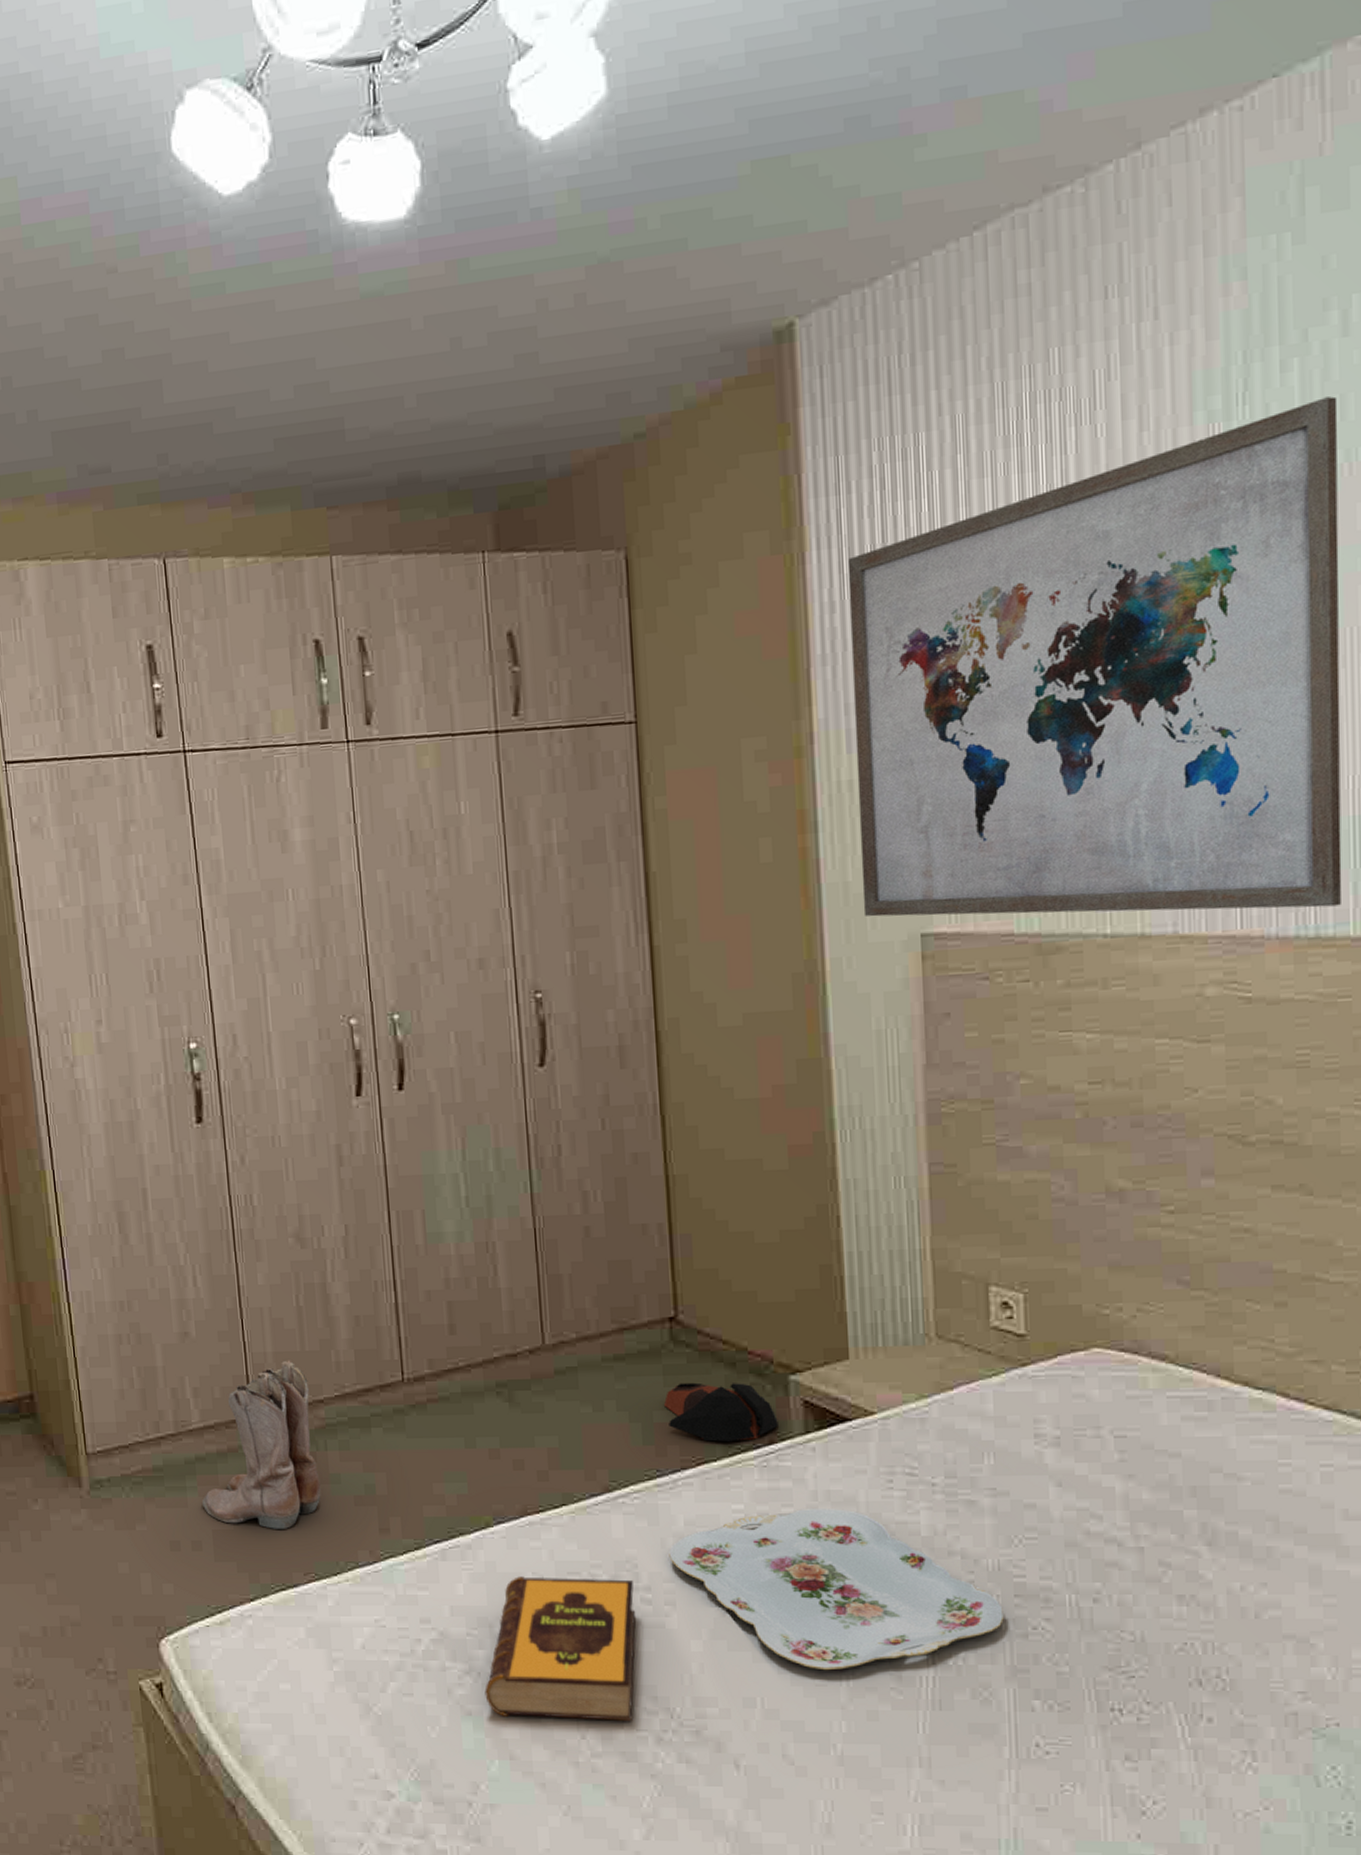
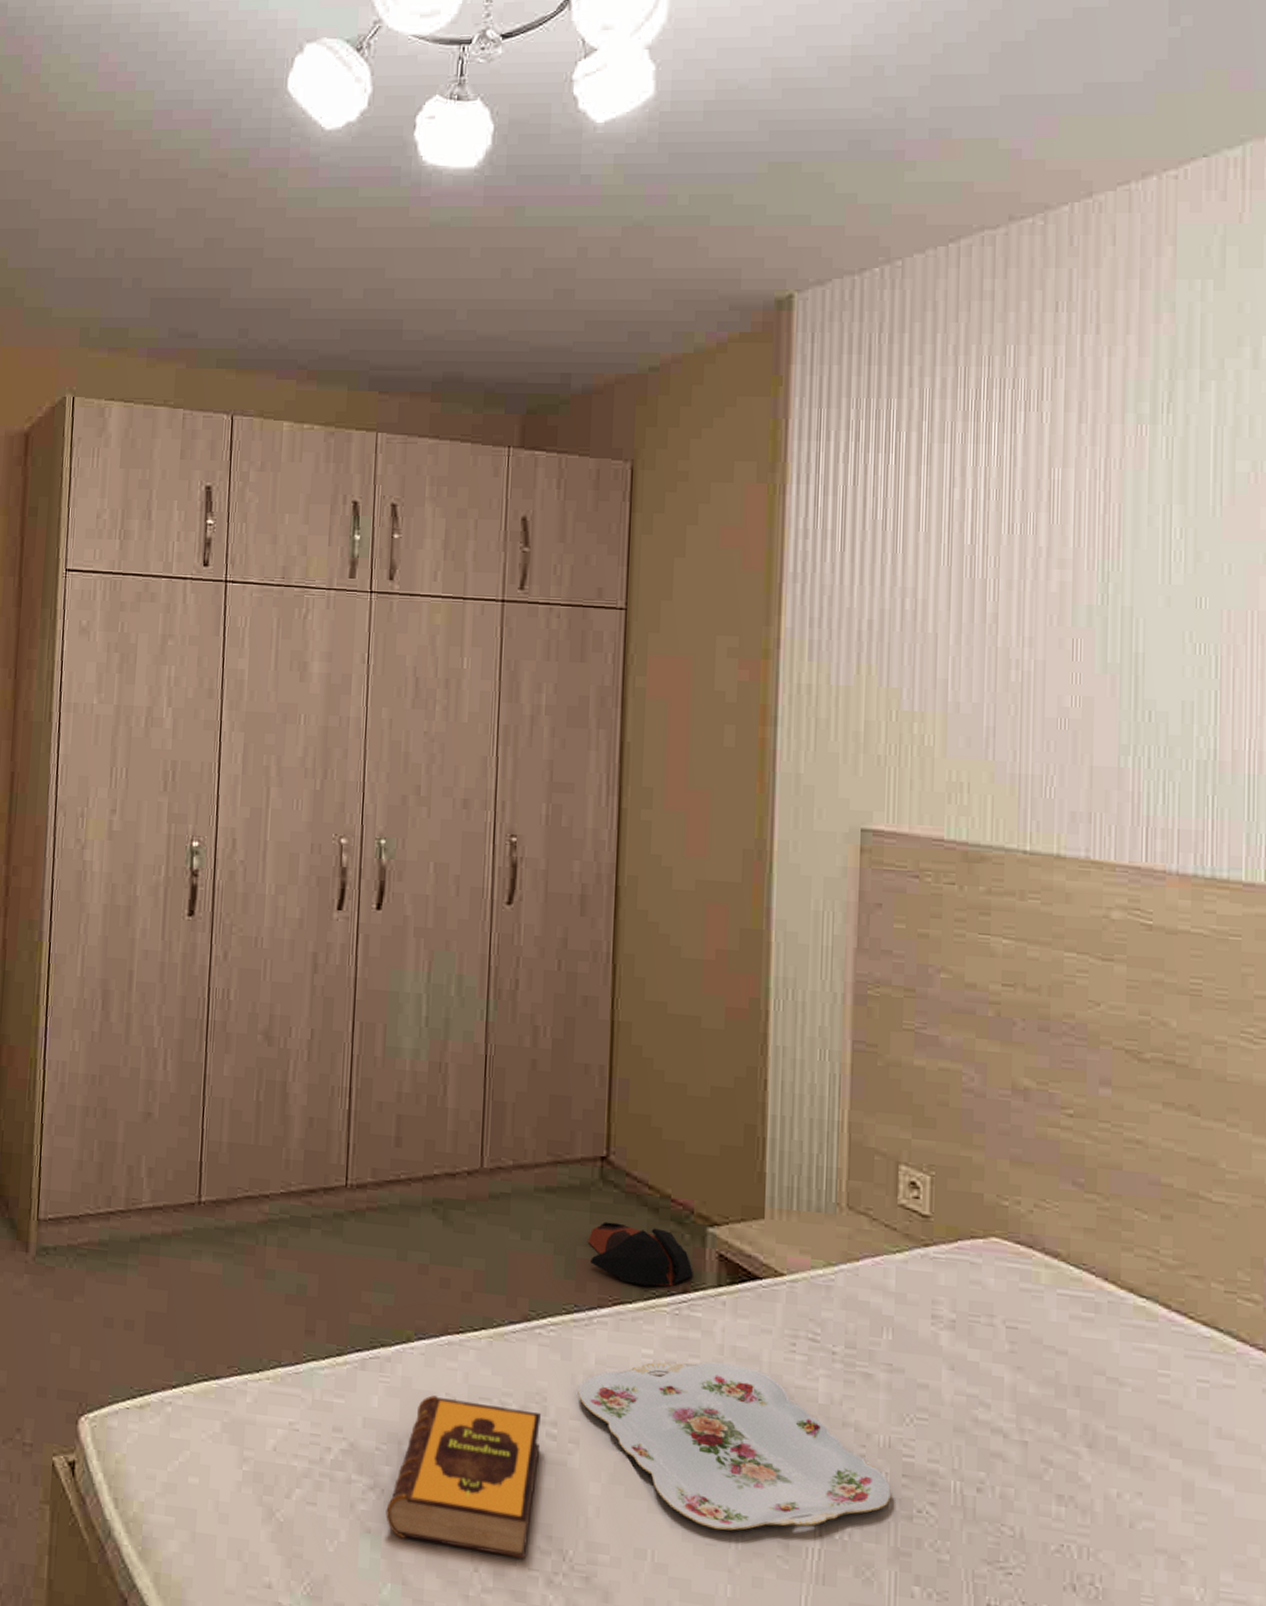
boots: present [201,1360,321,1529] -> none [140,1152,257,1319]
wall art: present [848,396,1342,917] -> none [811,416,1247,853]

